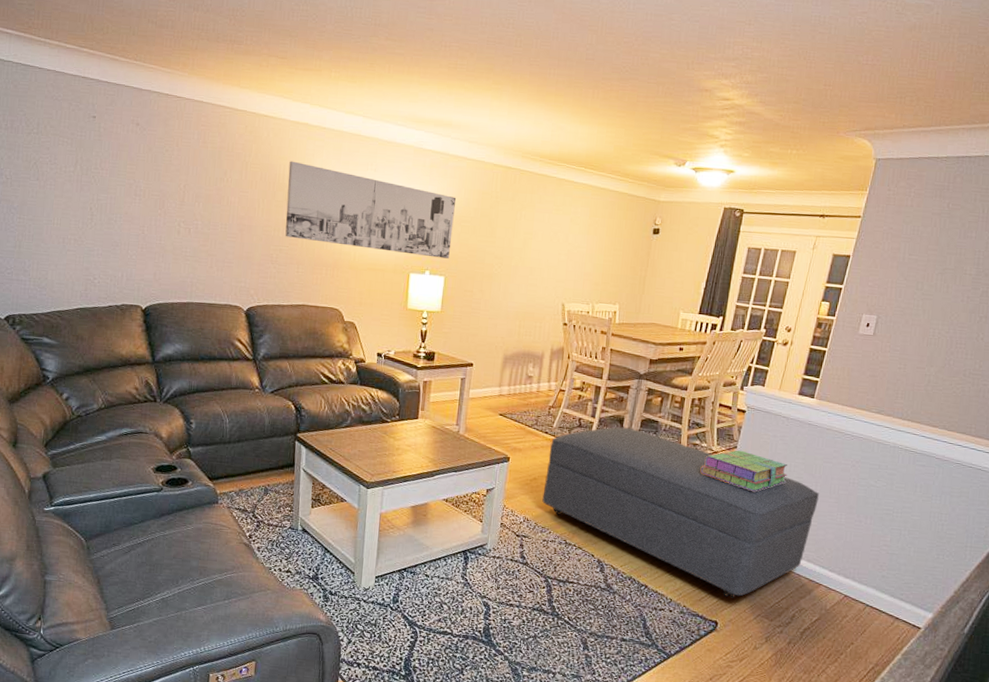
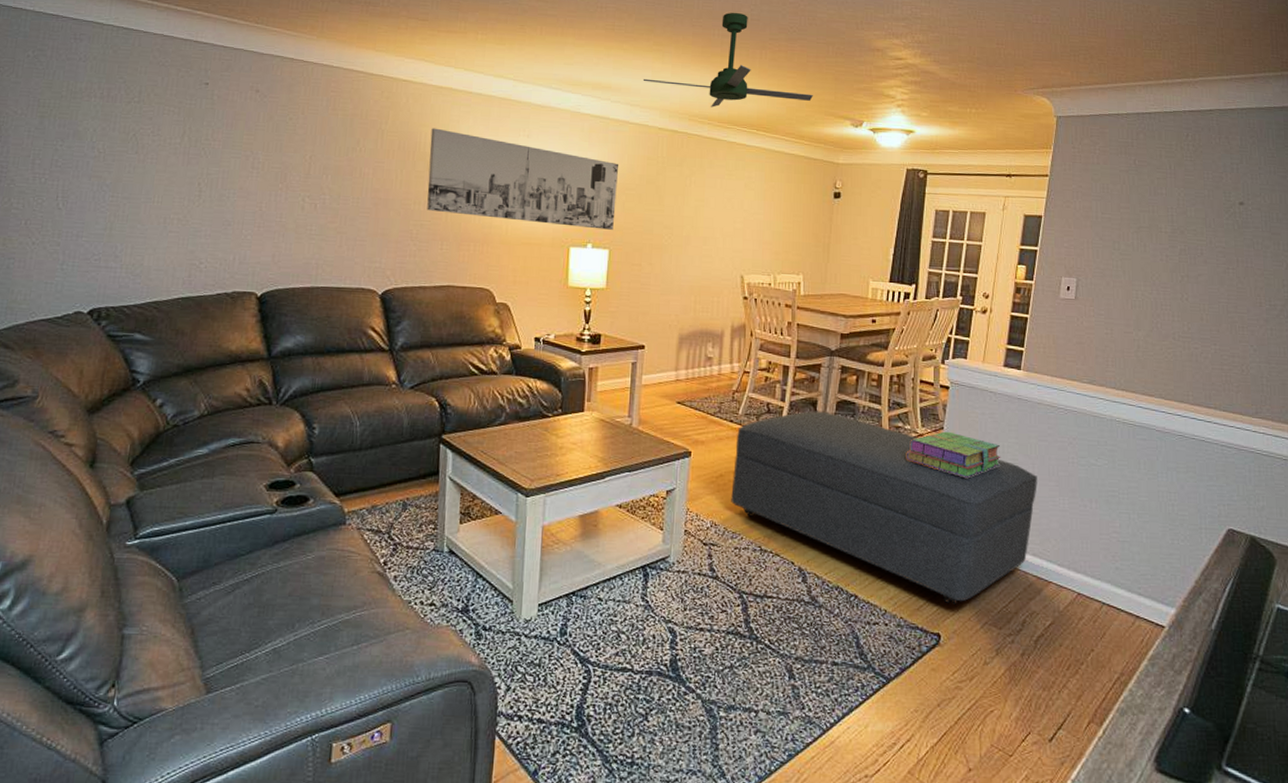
ceiling fan: none [481,51,640,145] -> present [642,12,813,107]

